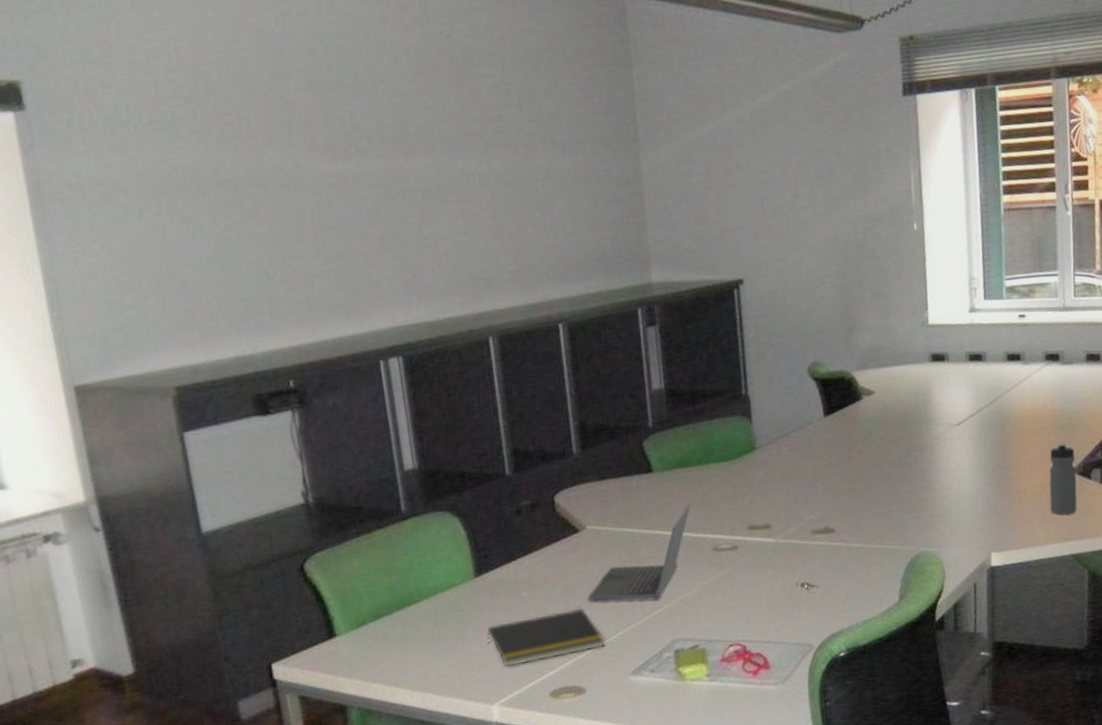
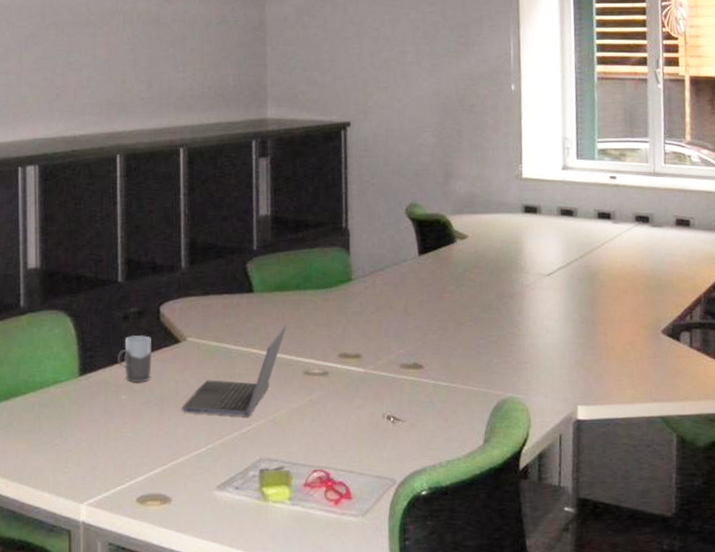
notepad: present [487,609,606,667] -> none [82,417,194,468]
mug: none [514,528,552,578] -> present [118,335,152,382]
water bottle: present [1049,442,1077,515] -> none [637,303,666,375]

